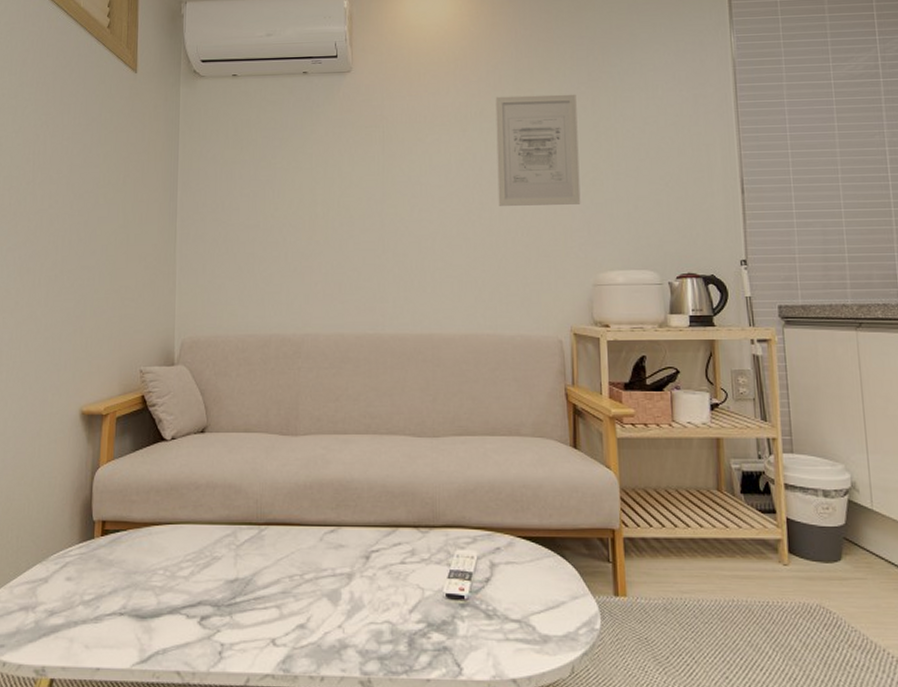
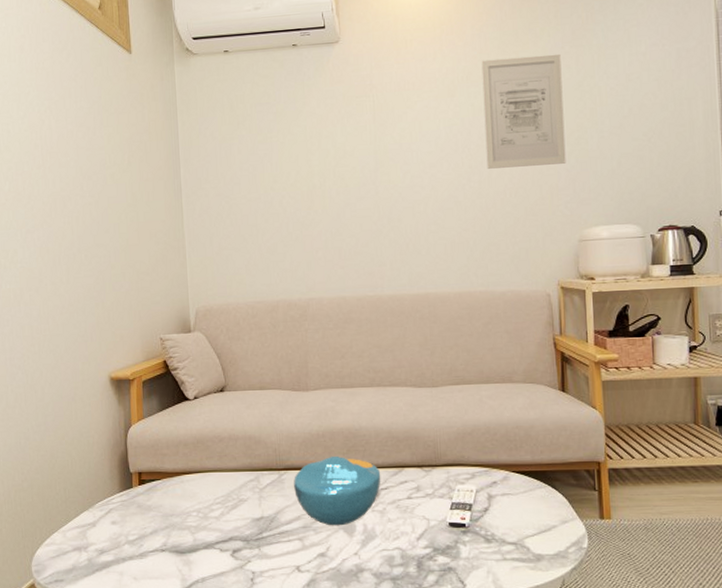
bowl: none [275,510,372,593] -> present [294,455,381,526]

